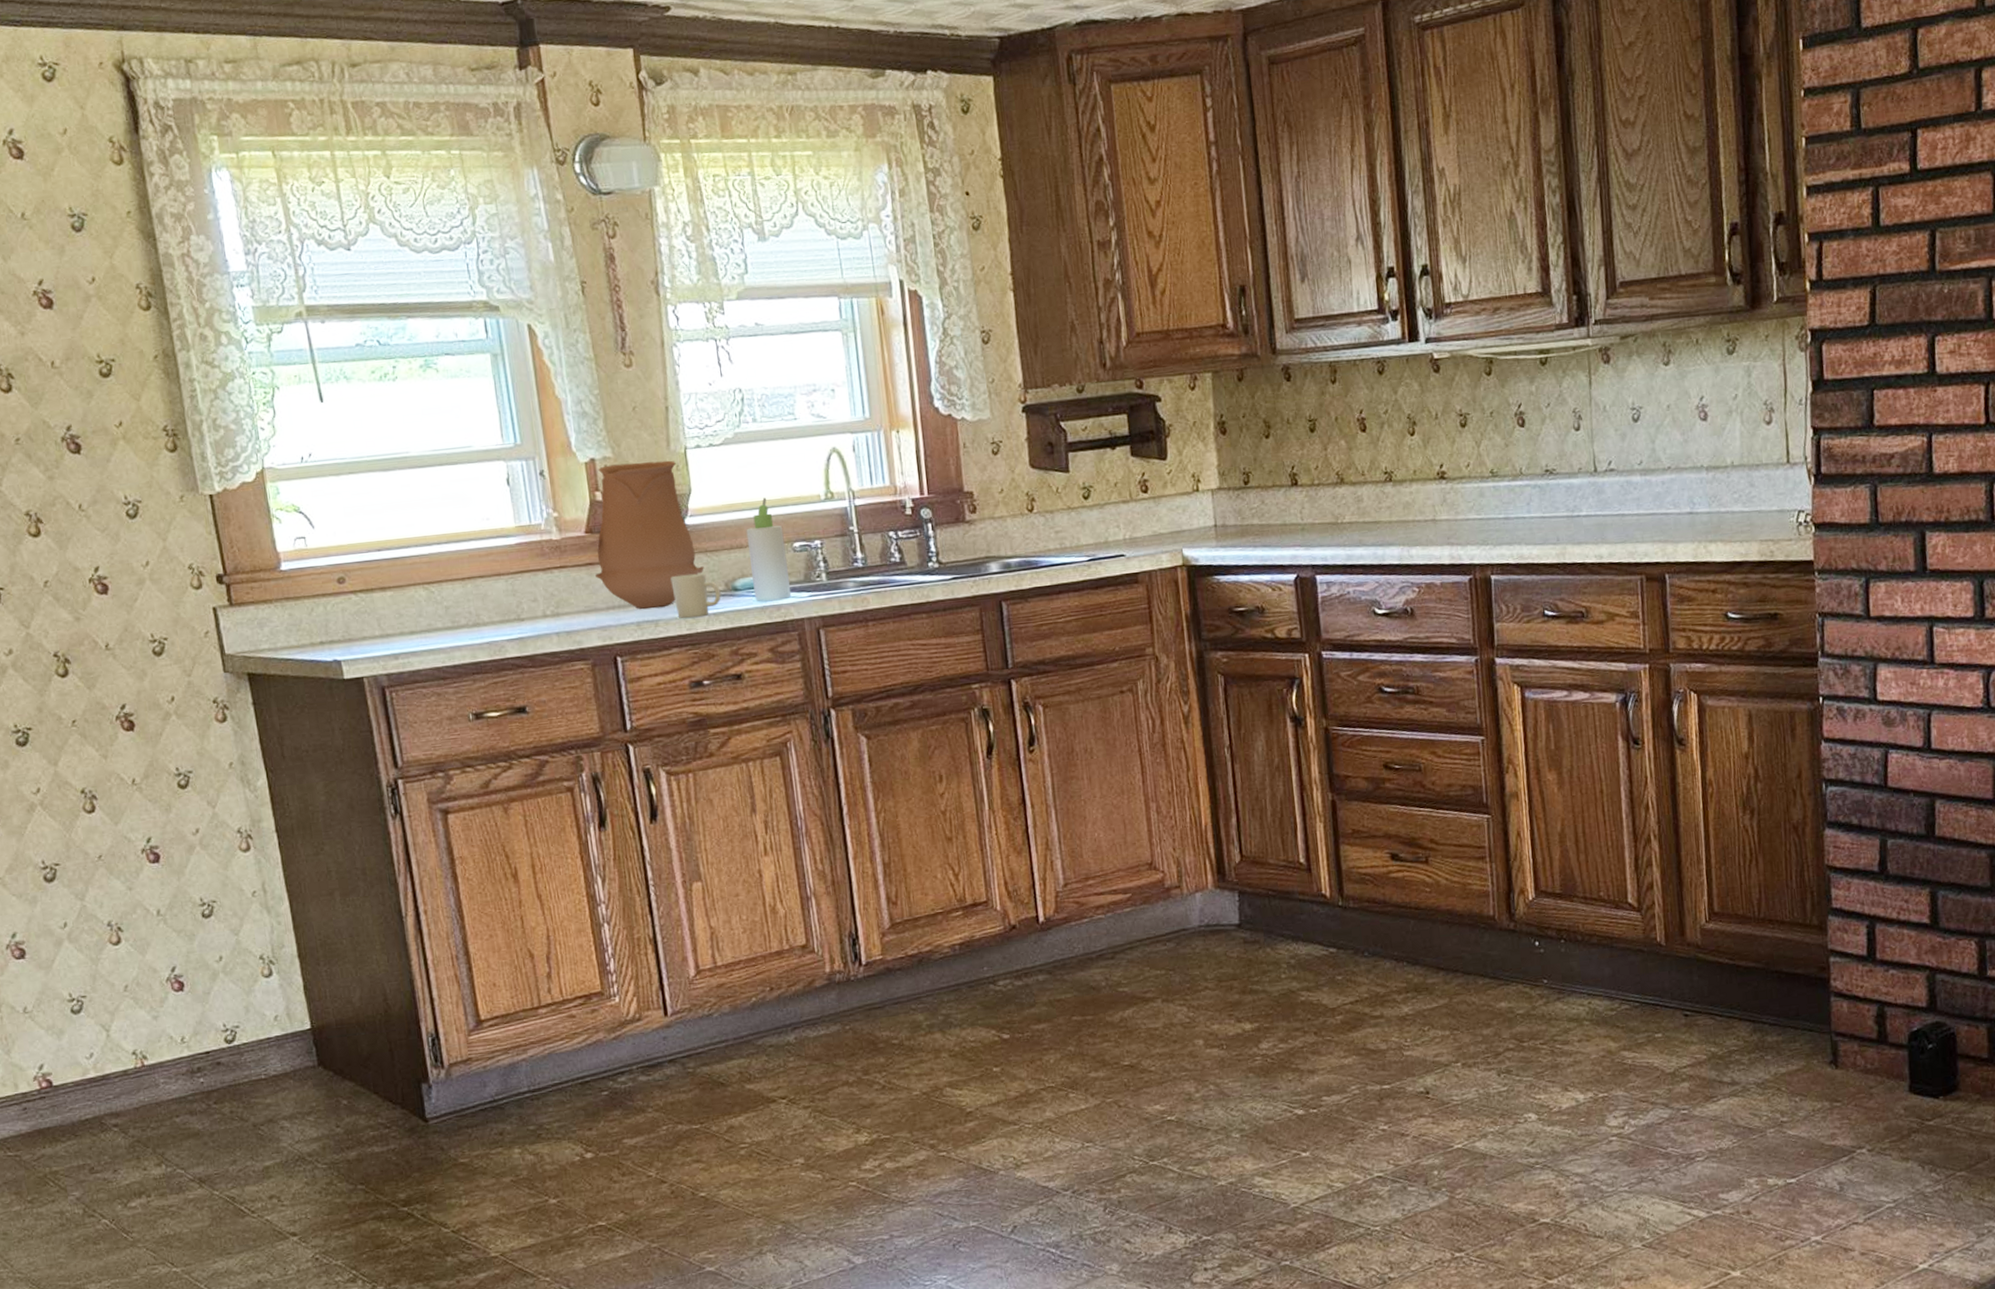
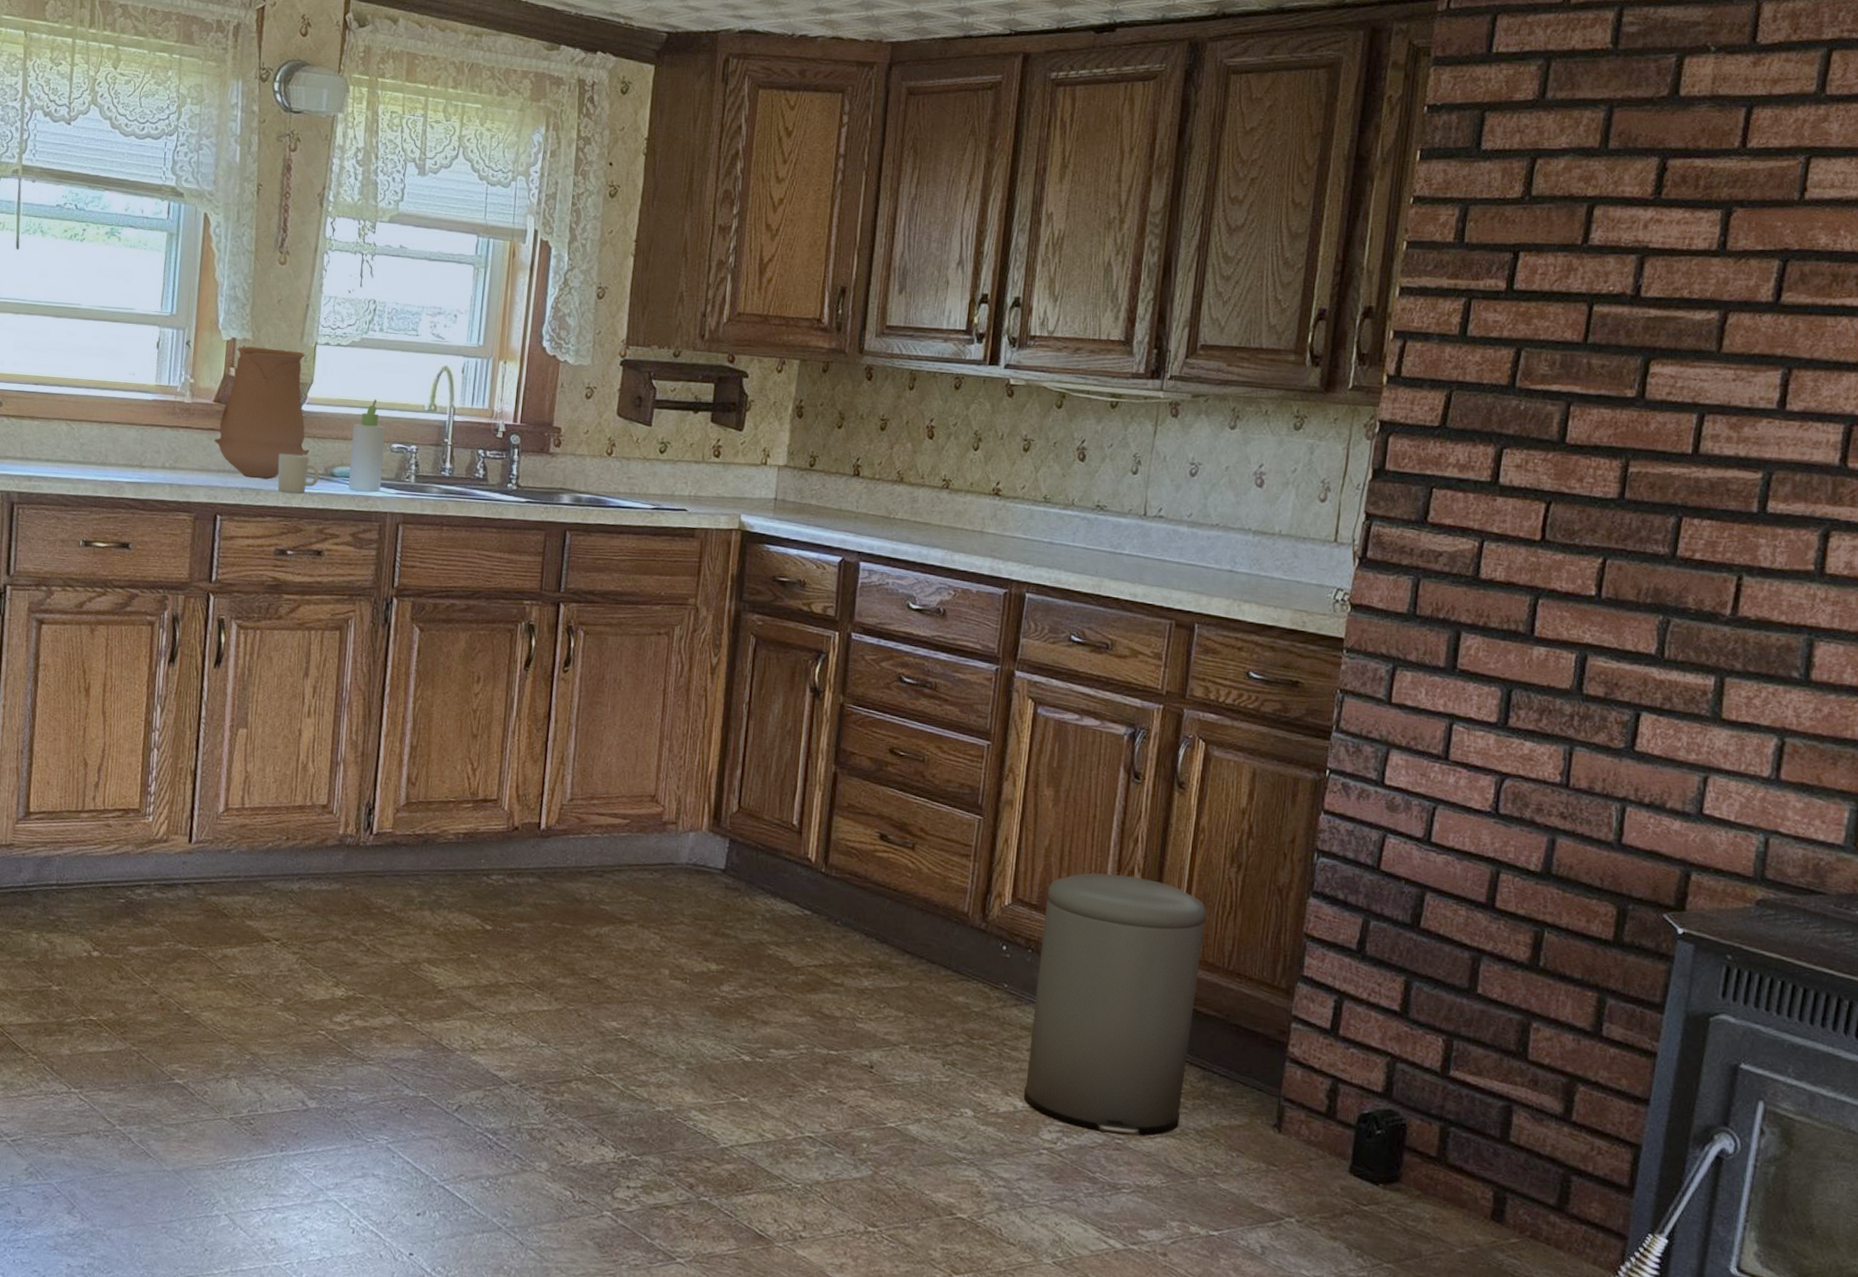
pedal bin: none [1568,844,1739,1108] -> present [1023,873,1206,1136]

